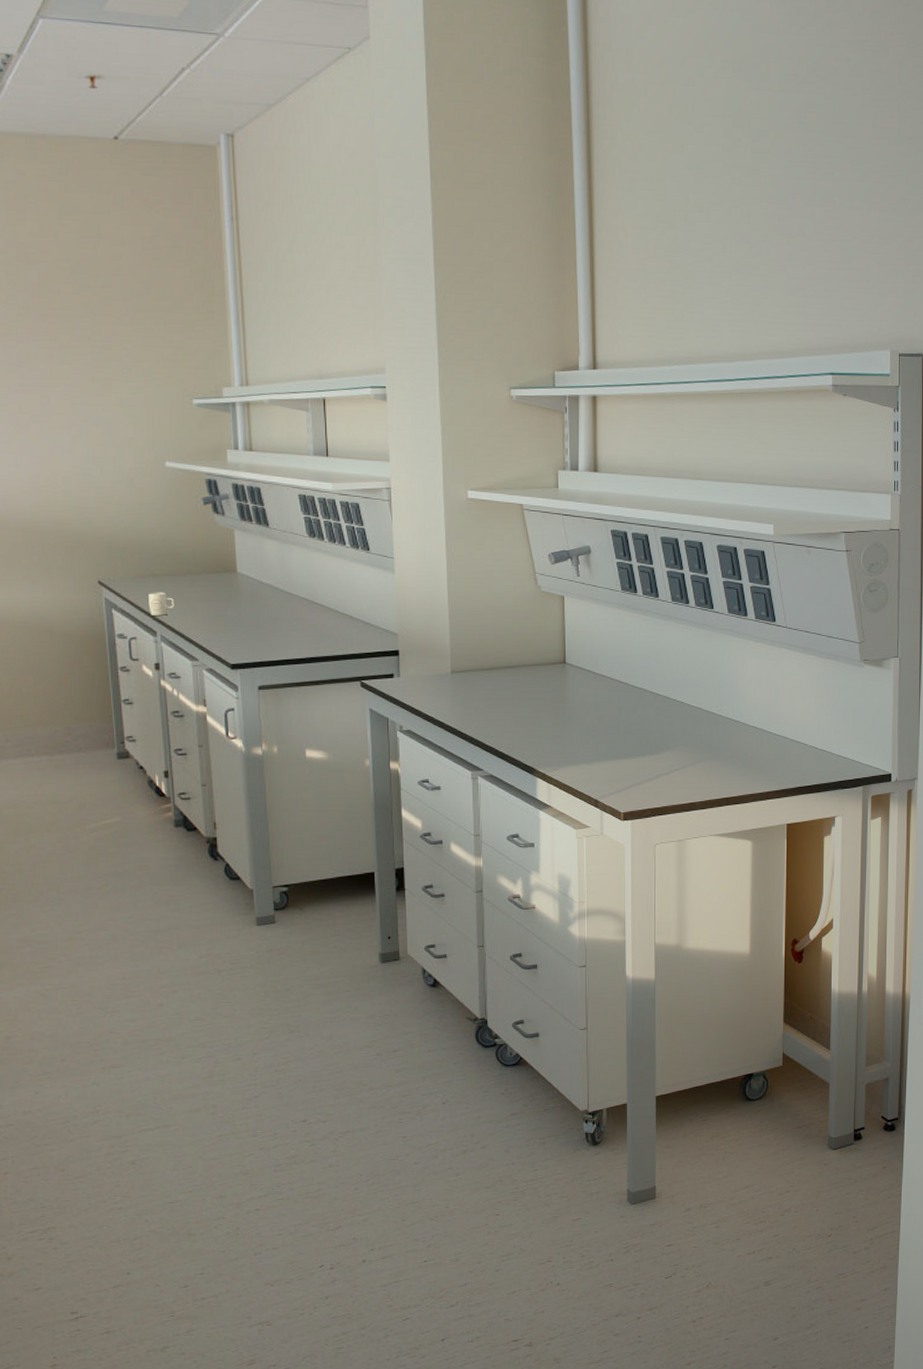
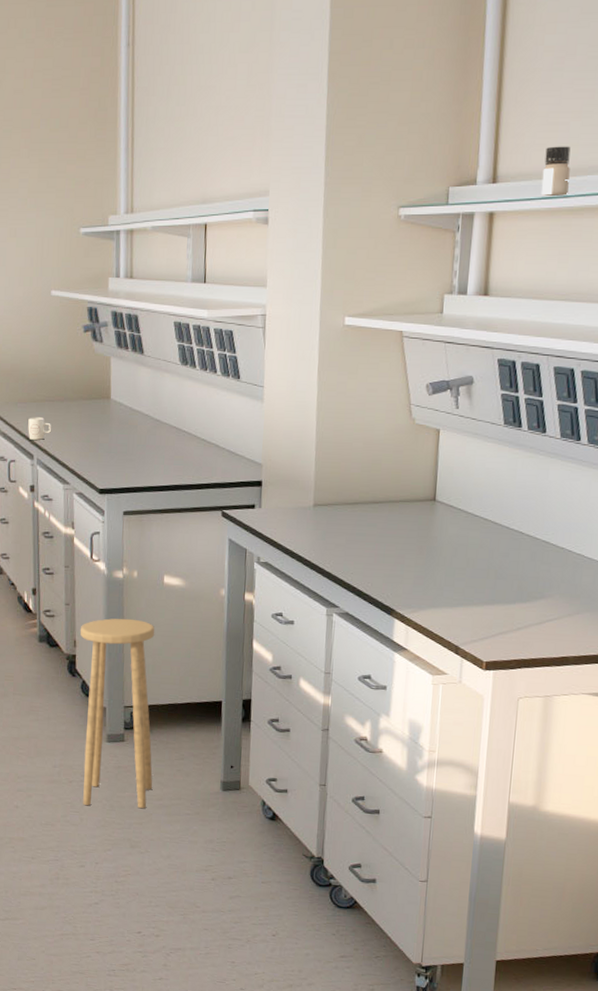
stool: none [219,795,309,994] -> present [80,618,155,809]
bottle: none [636,338,659,384] -> present [541,146,571,197]

